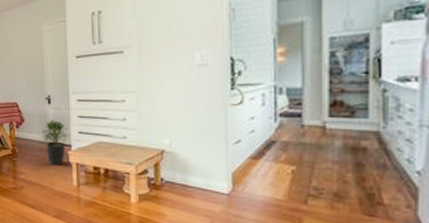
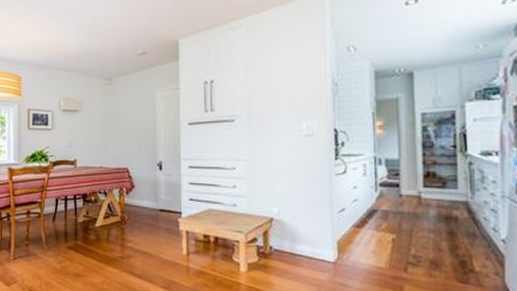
potted plant: present [41,119,70,166] -> none [152,186,180,234]

